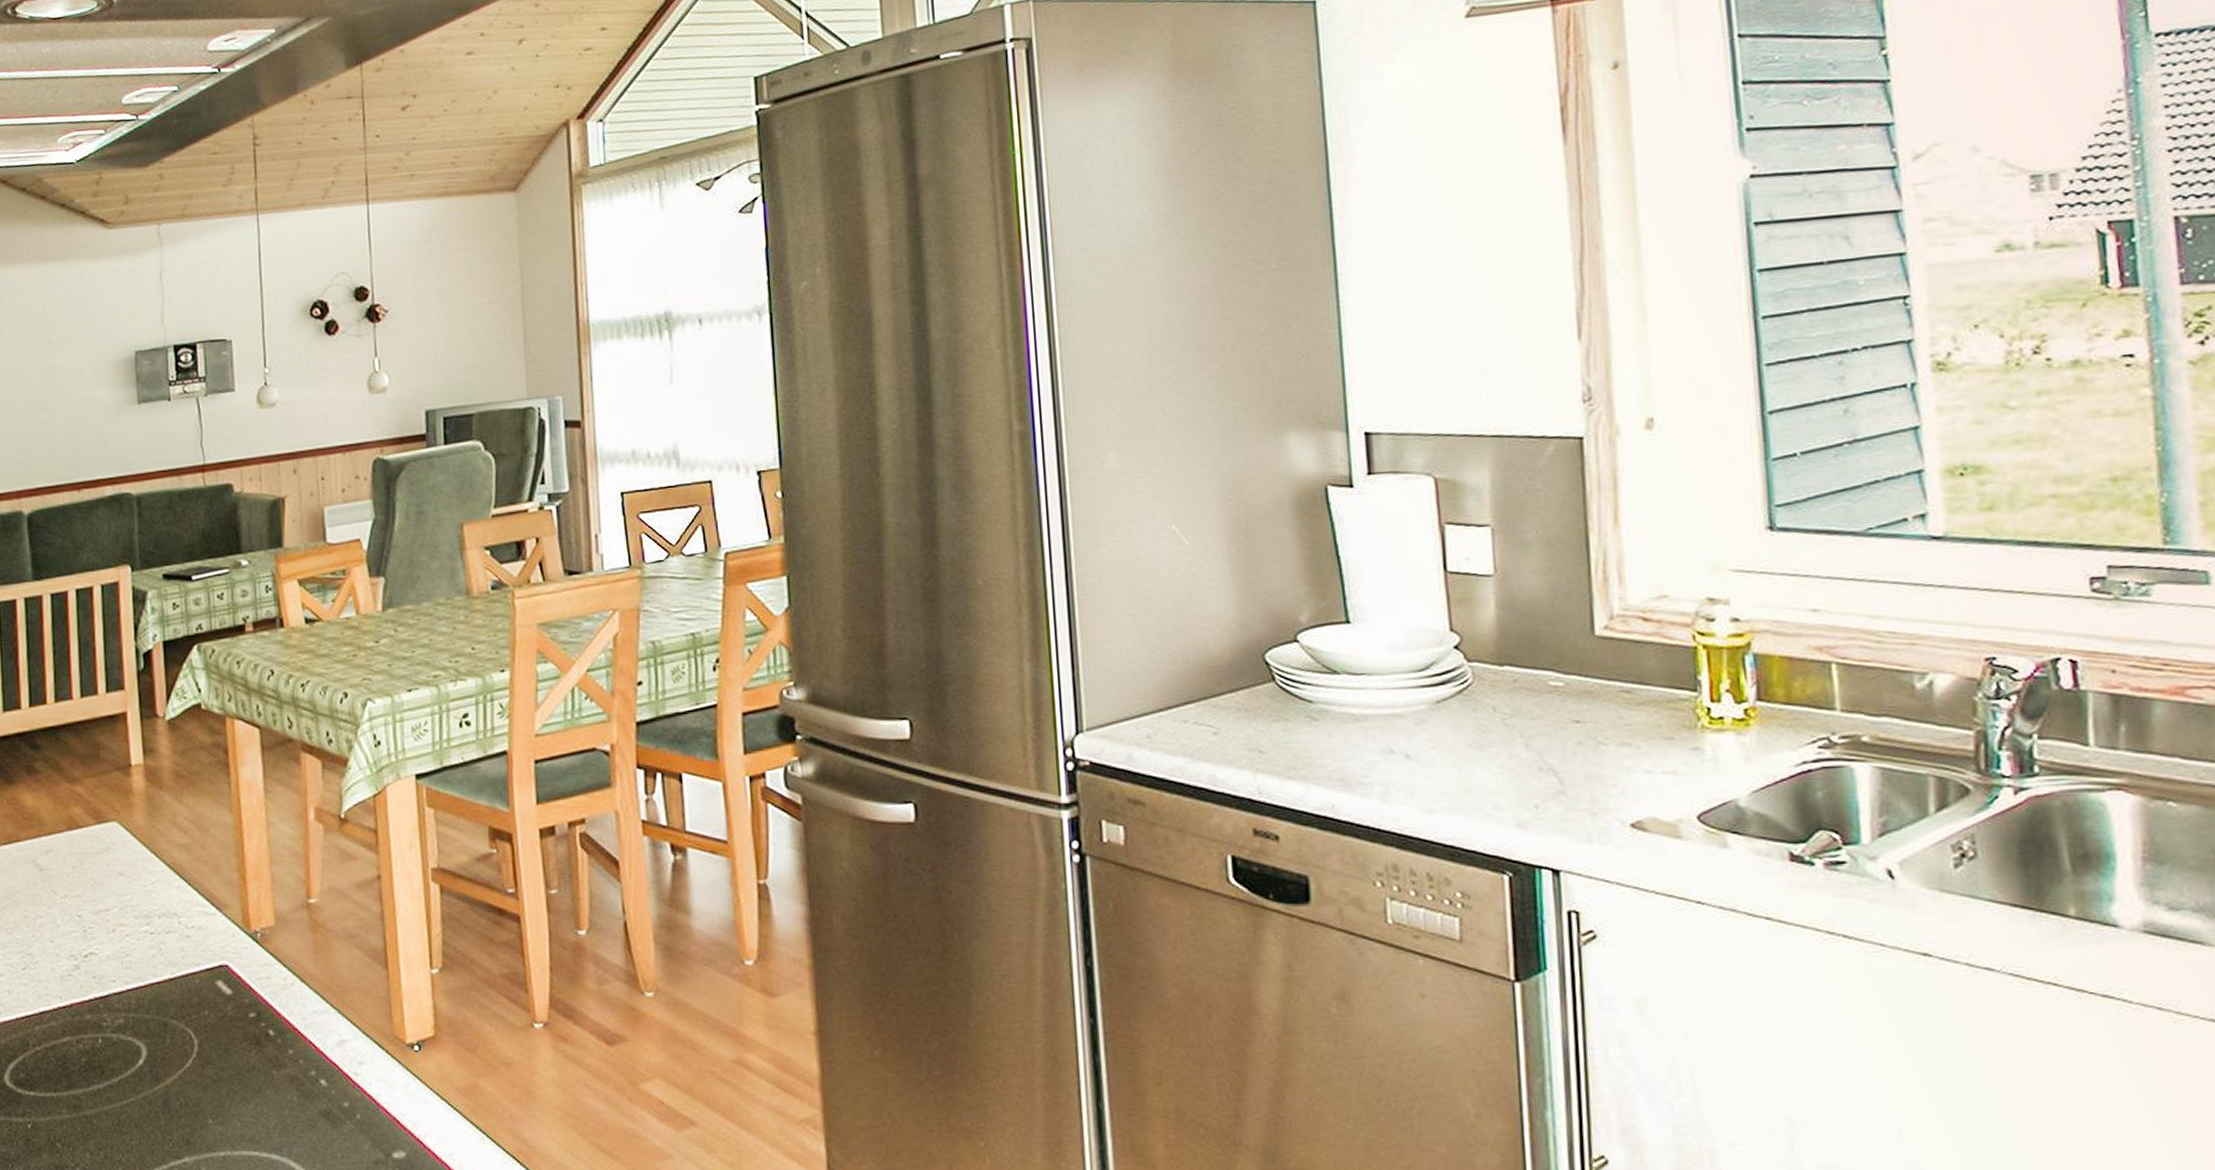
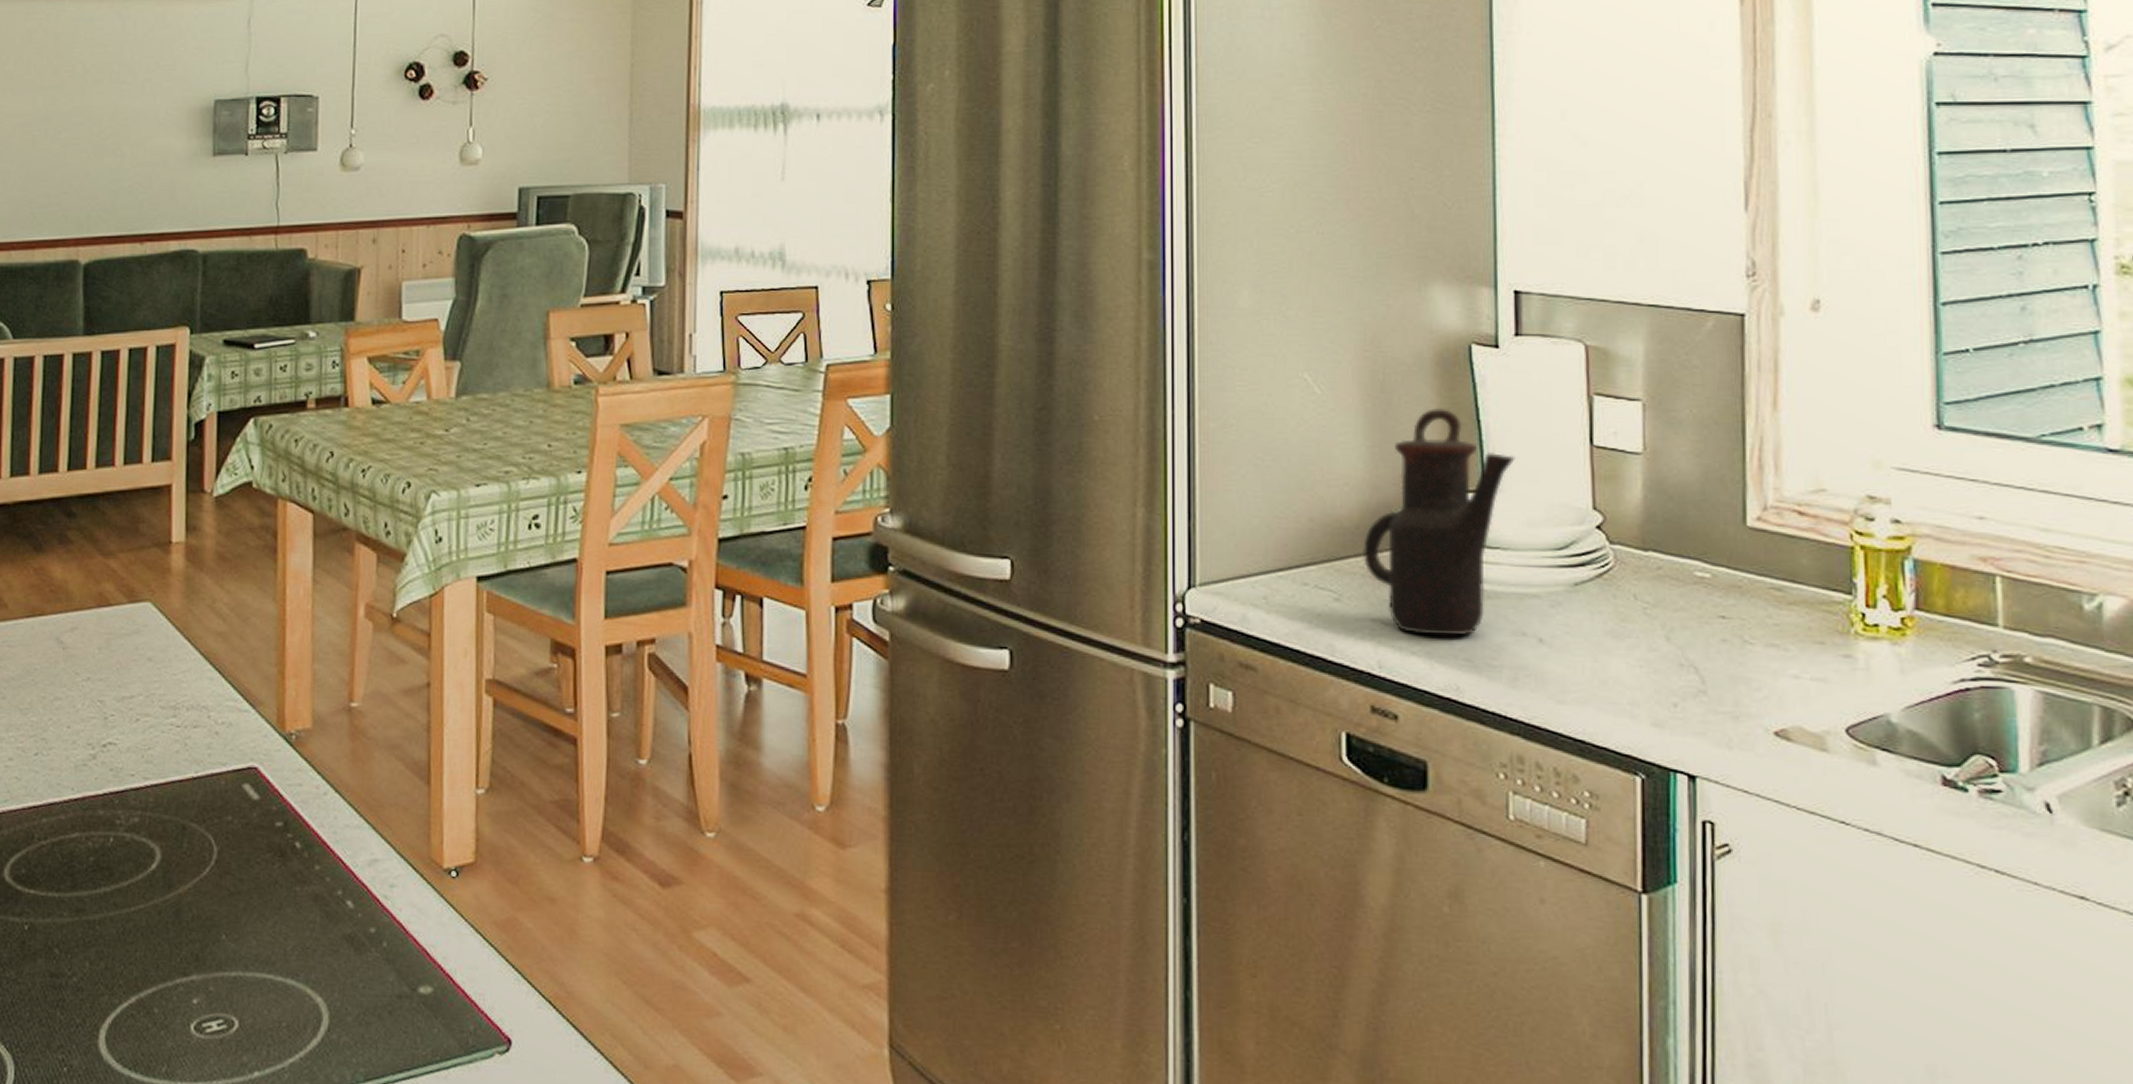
teapot: none [1237,547,1375,760] -> present [1363,407,1515,636]

